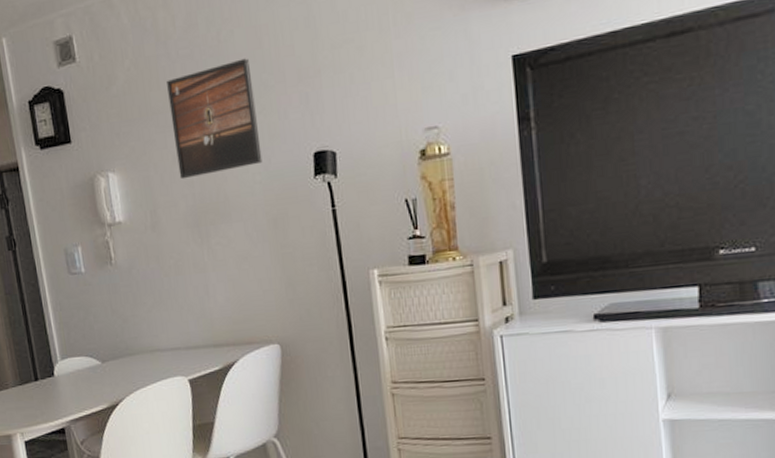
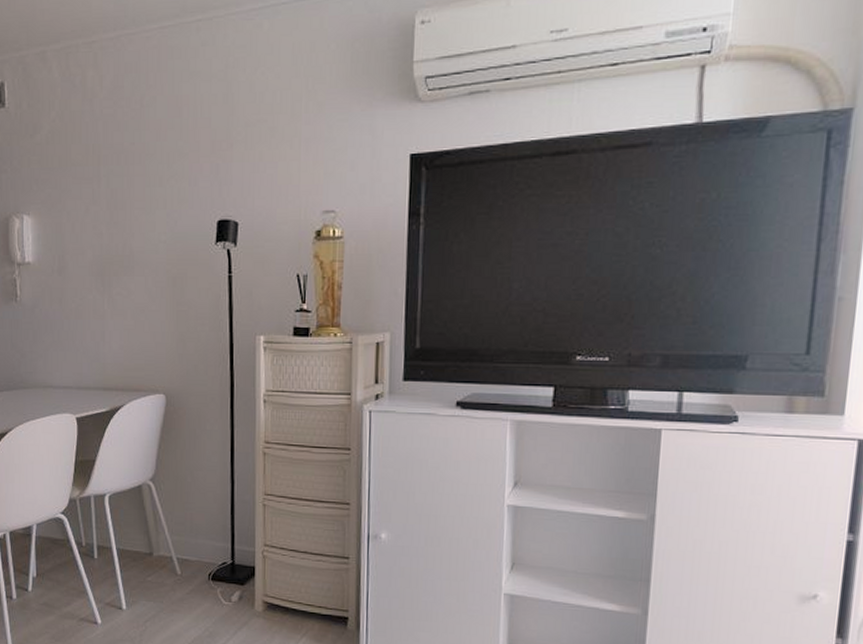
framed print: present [167,58,263,180] -> none [88,124,169,230]

